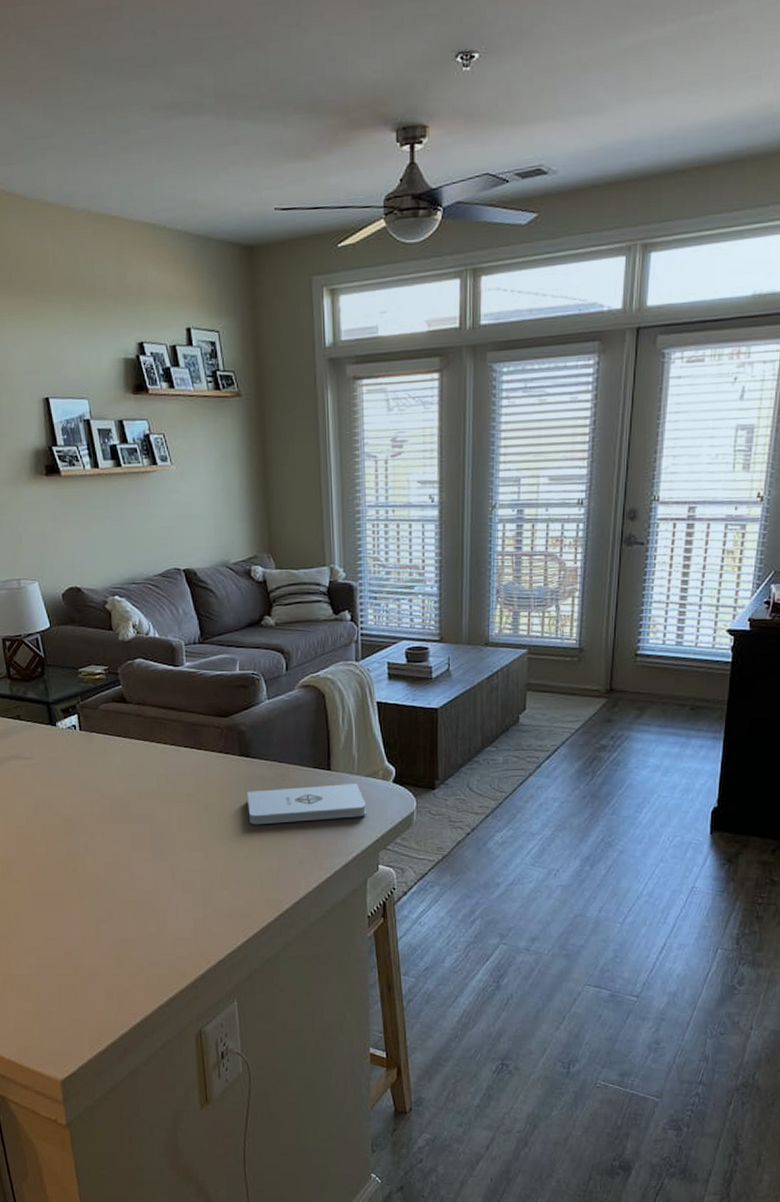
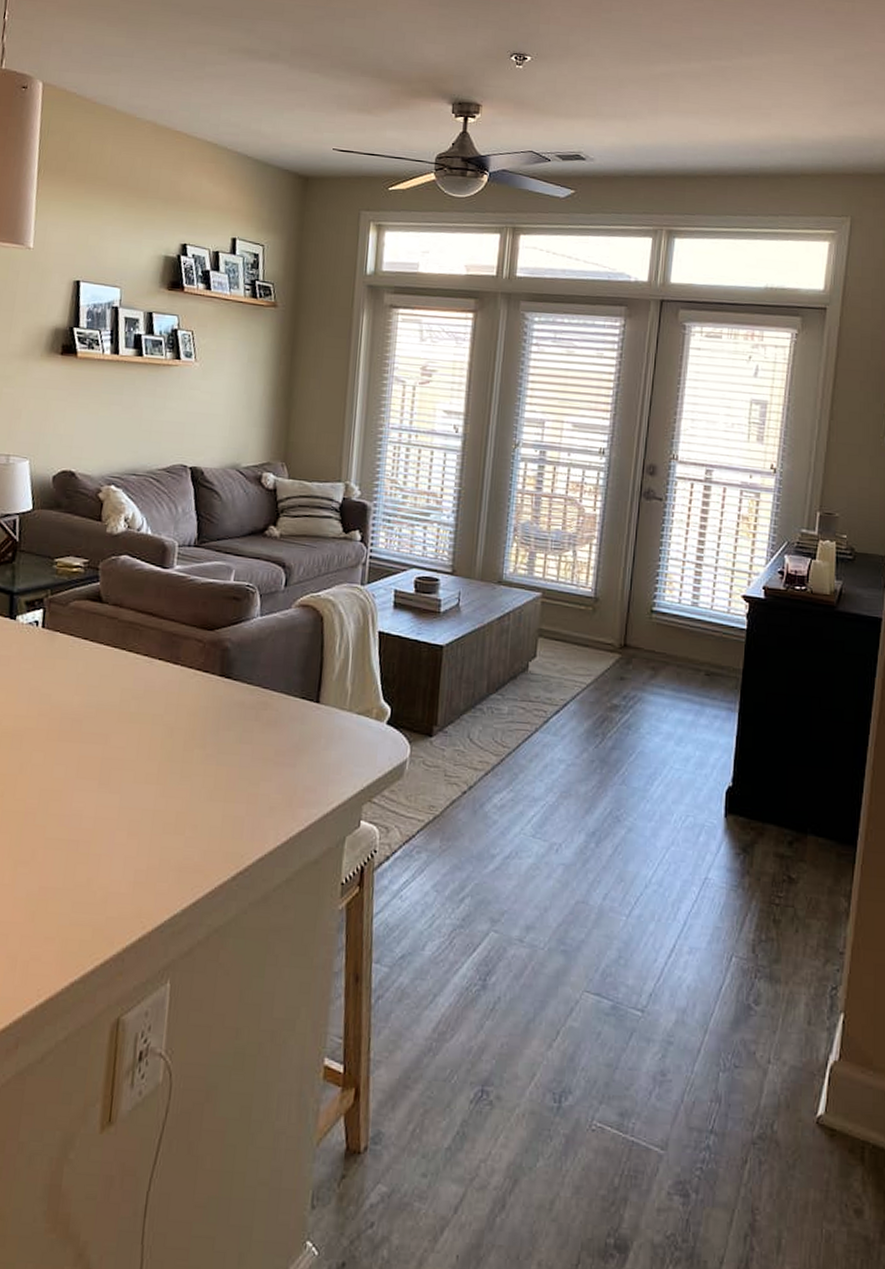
notepad: present [247,784,367,825] -> none [219,718,355,761]

